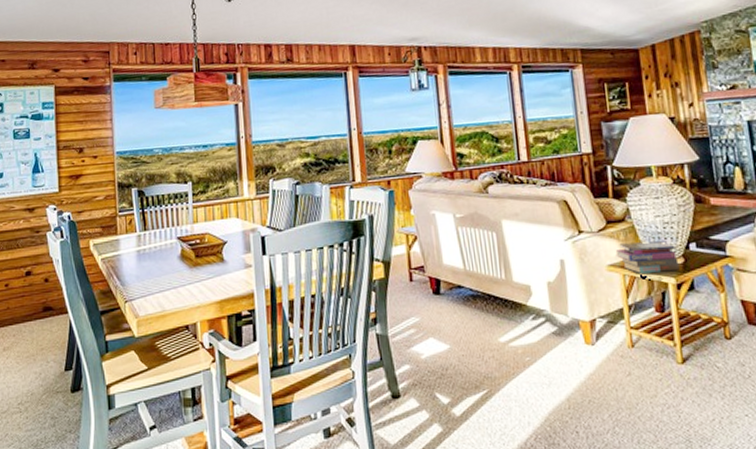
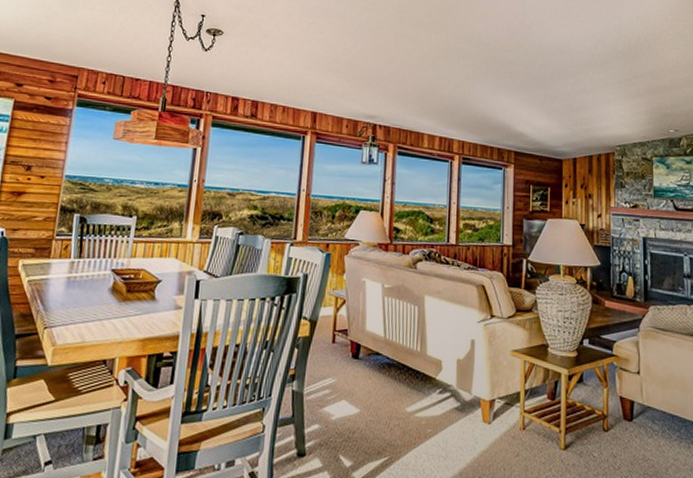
books: present [615,241,680,273] -> none [520,332,573,364]

